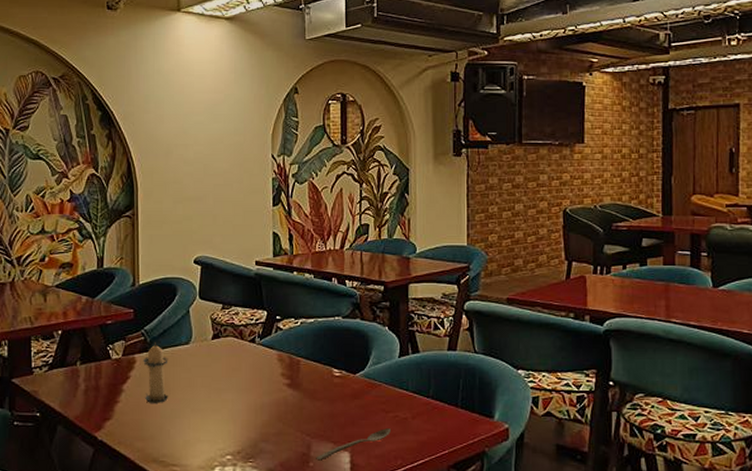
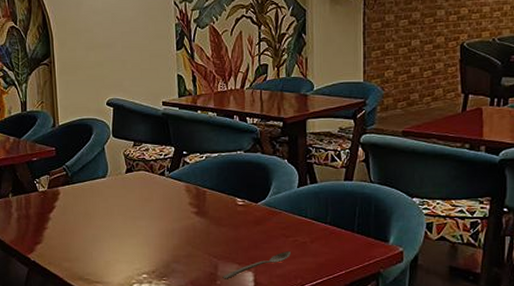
candle: present [143,341,168,403] -> none [66,175,89,229]

